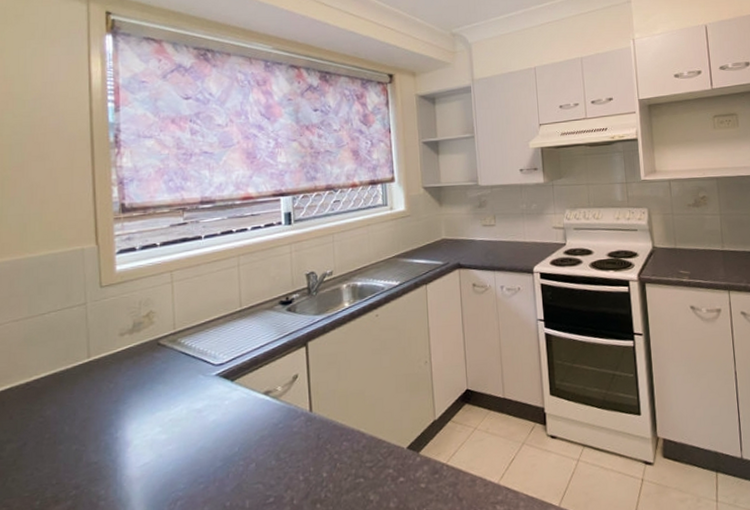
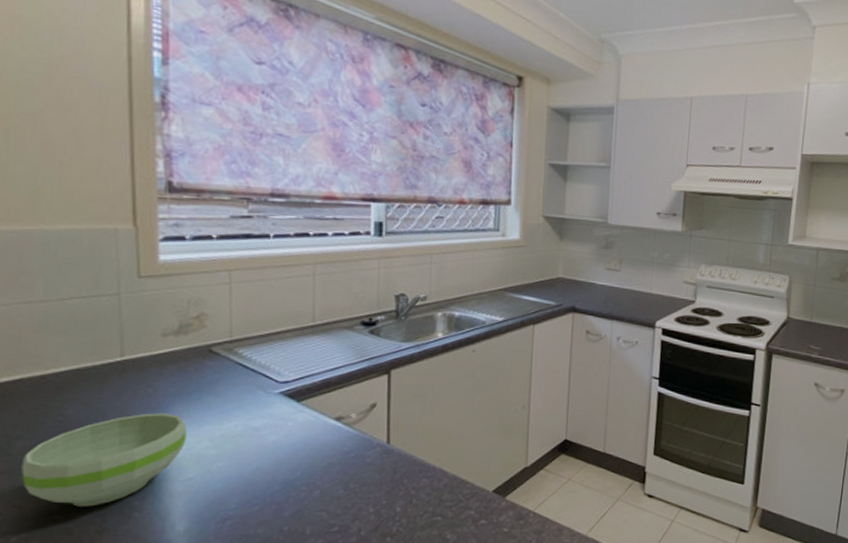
bowl: none [10,404,142,501] -> present [21,413,187,507]

